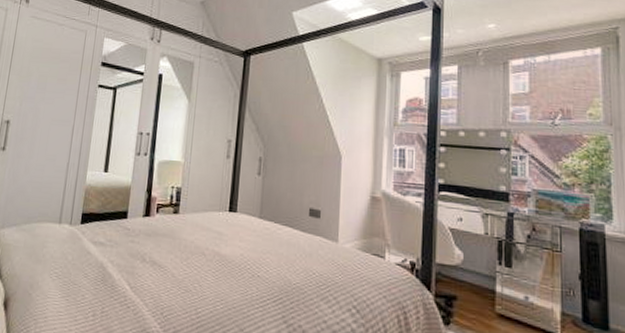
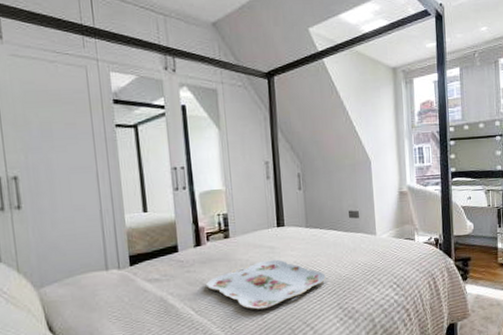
serving tray: none [147,246,274,302] -> present [206,259,326,310]

